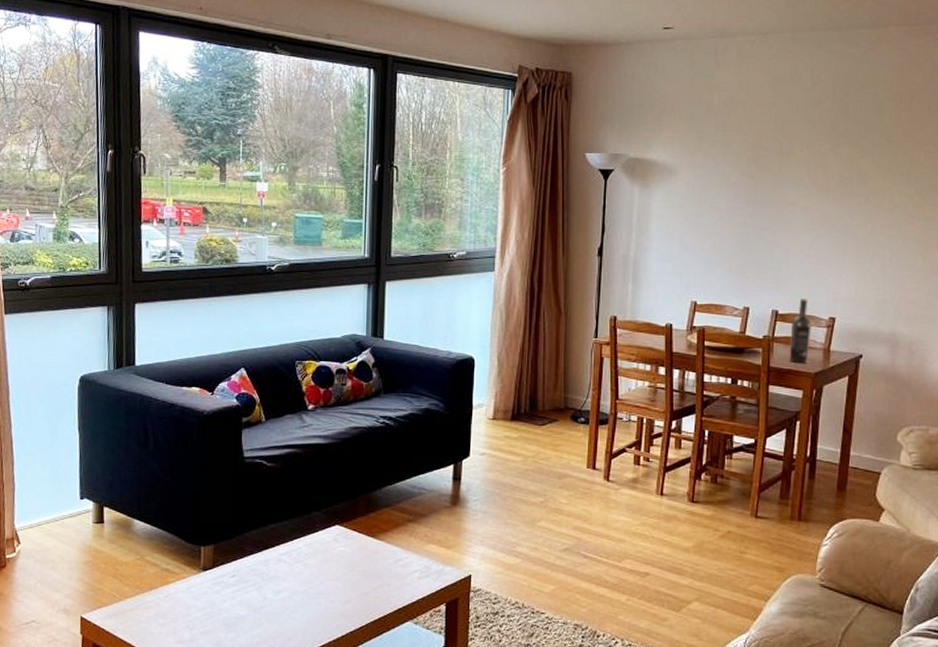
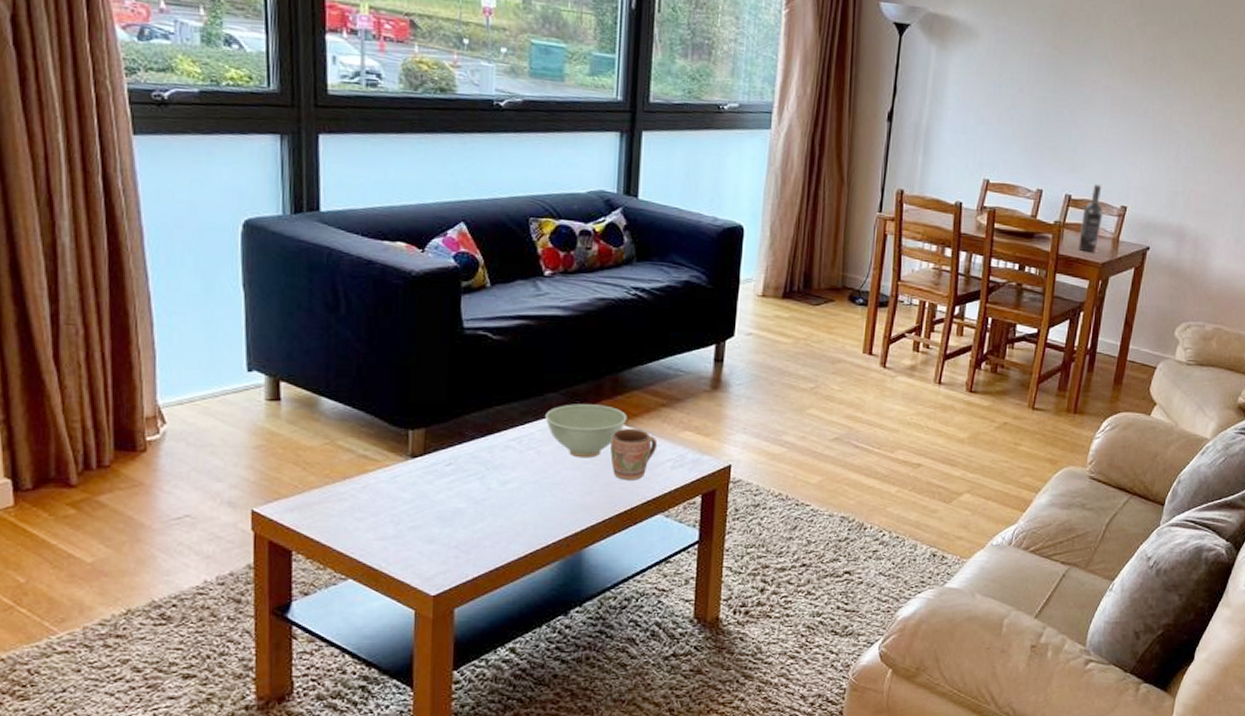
bowl: none [311,521,379,570] -> present [545,404,627,459]
mug: none [365,542,406,590] -> present [610,428,658,480]

